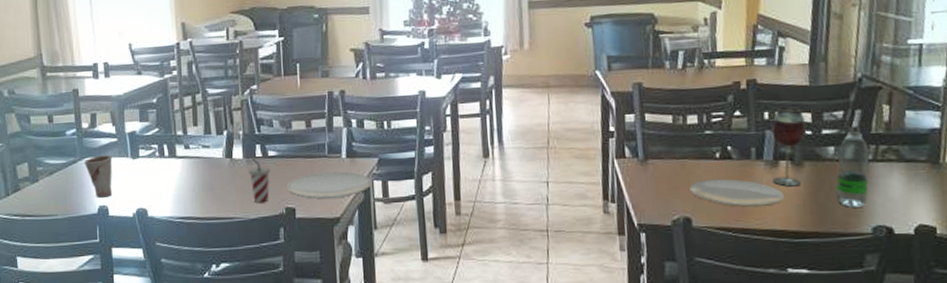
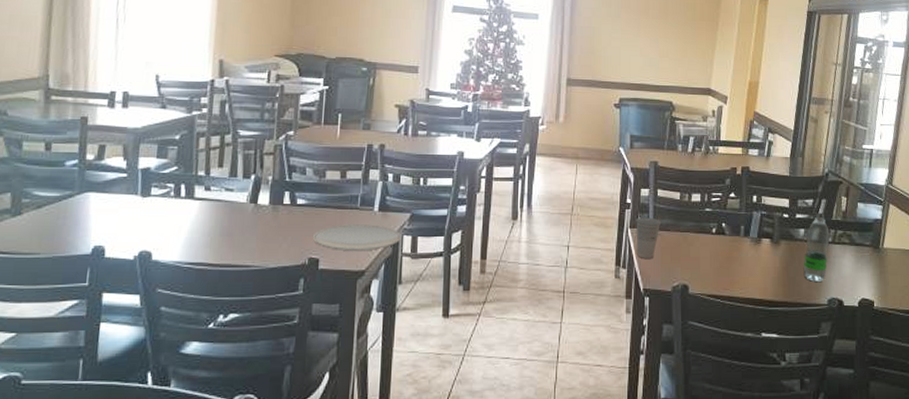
cup: present [84,154,113,198] -> none [82,190,119,237]
beverage cup: present [249,158,271,203] -> none [273,205,298,252]
cup: none [622,145,653,191] -> present [636,217,662,258]
plate: present [689,178,785,208] -> none [689,252,764,278]
wineglass: present [771,106,807,187] -> none [755,192,785,262]

